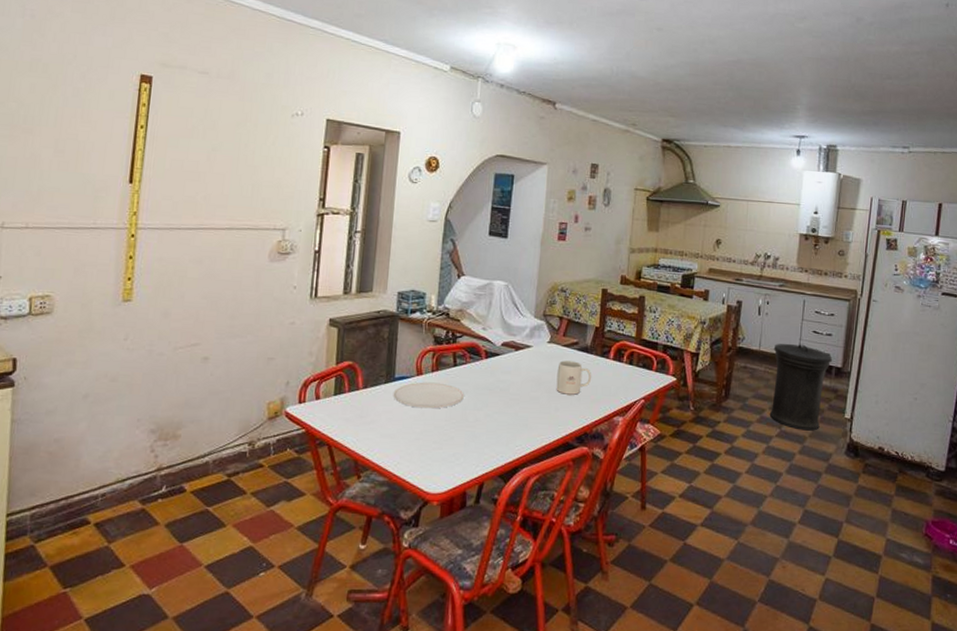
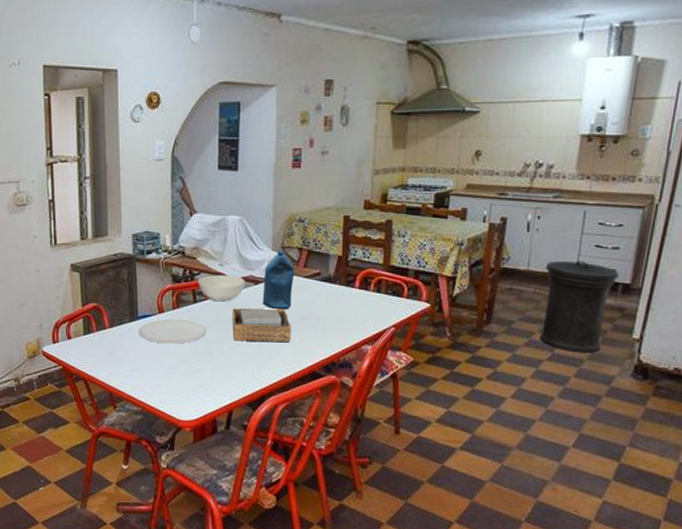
bowl: none [460,338,507,367] -> present [198,275,245,302]
napkin holder: none [490,373,548,412] -> present [232,308,291,343]
bottle: none [521,318,555,378] -> present [262,250,295,310]
mug: present [556,360,592,395] -> none [299,292,337,325]

